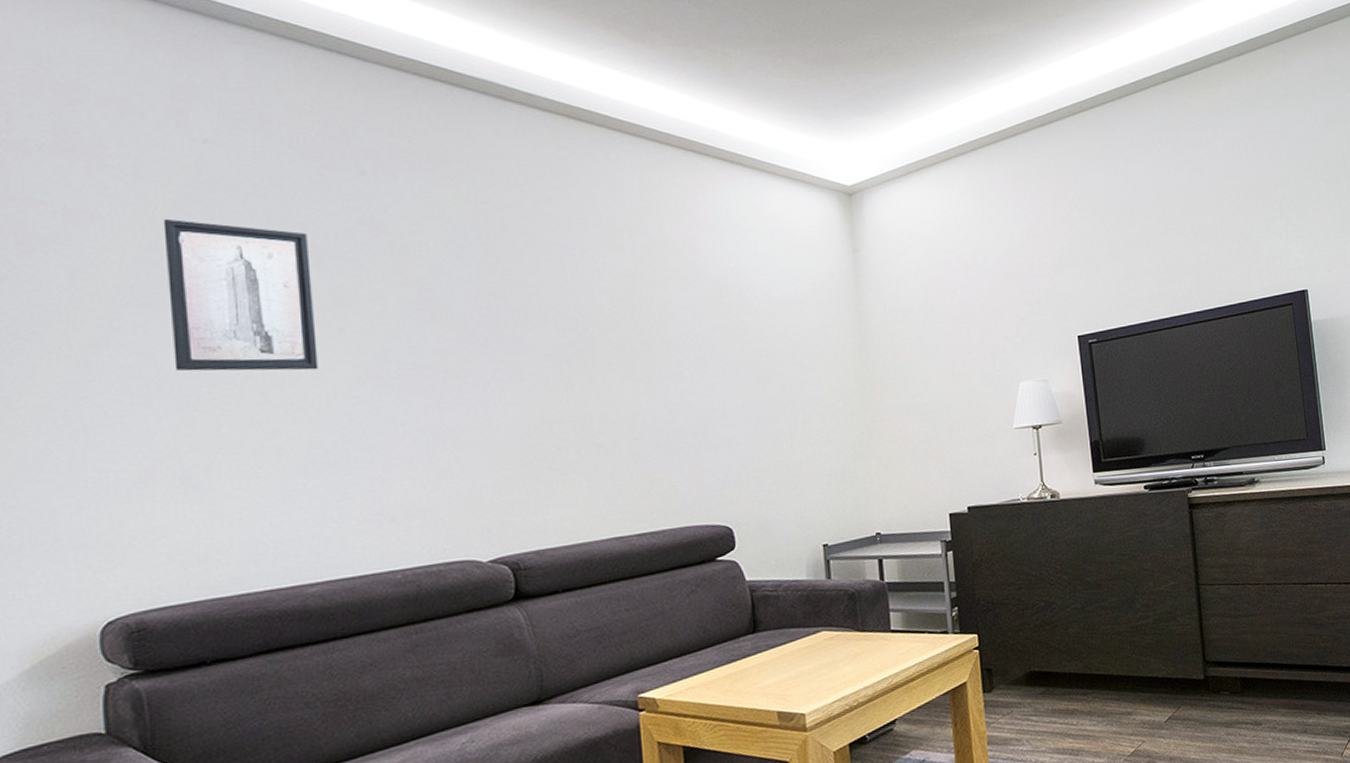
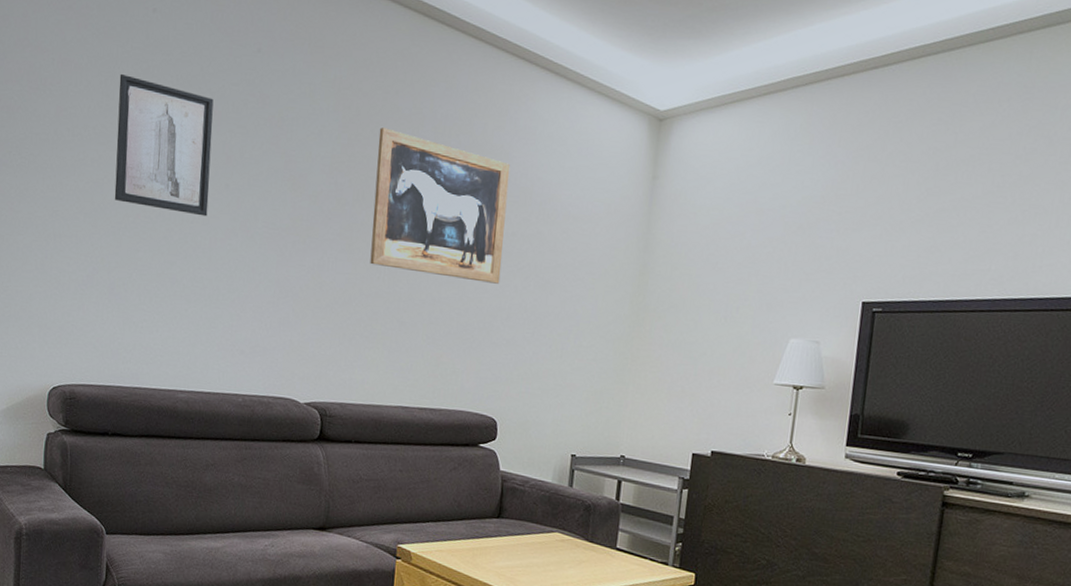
wall art: none [534,239,708,389] -> present [370,127,511,284]

